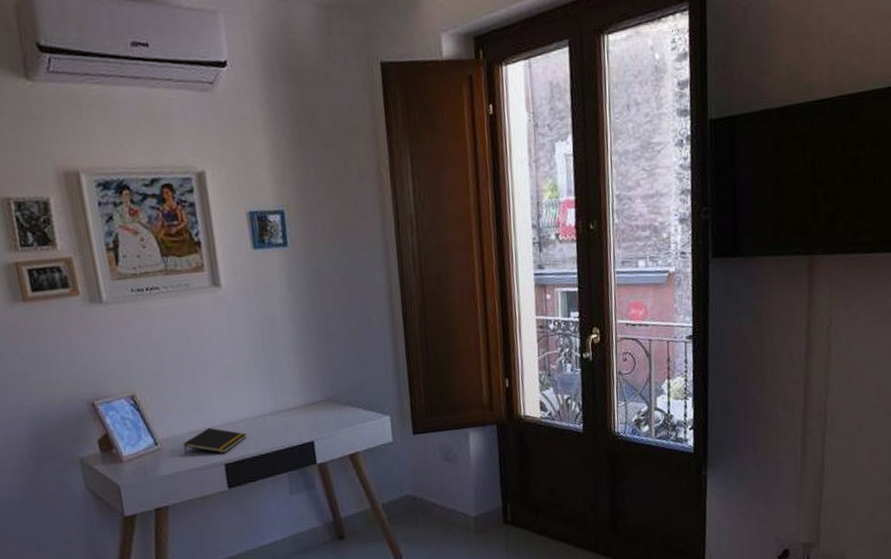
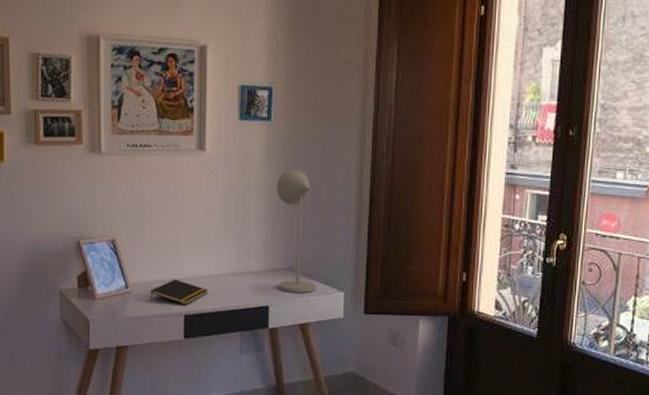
desk lamp: none [303,294,360,424] -> present [276,169,315,293]

